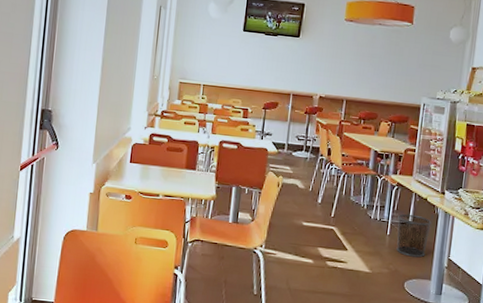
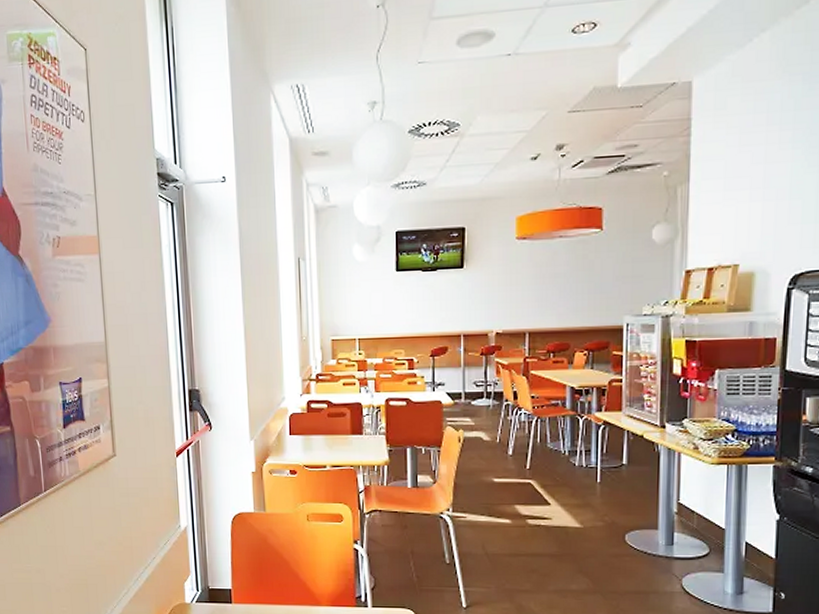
waste bin: present [396,213,432,258] -> none [608,455,652,505]

